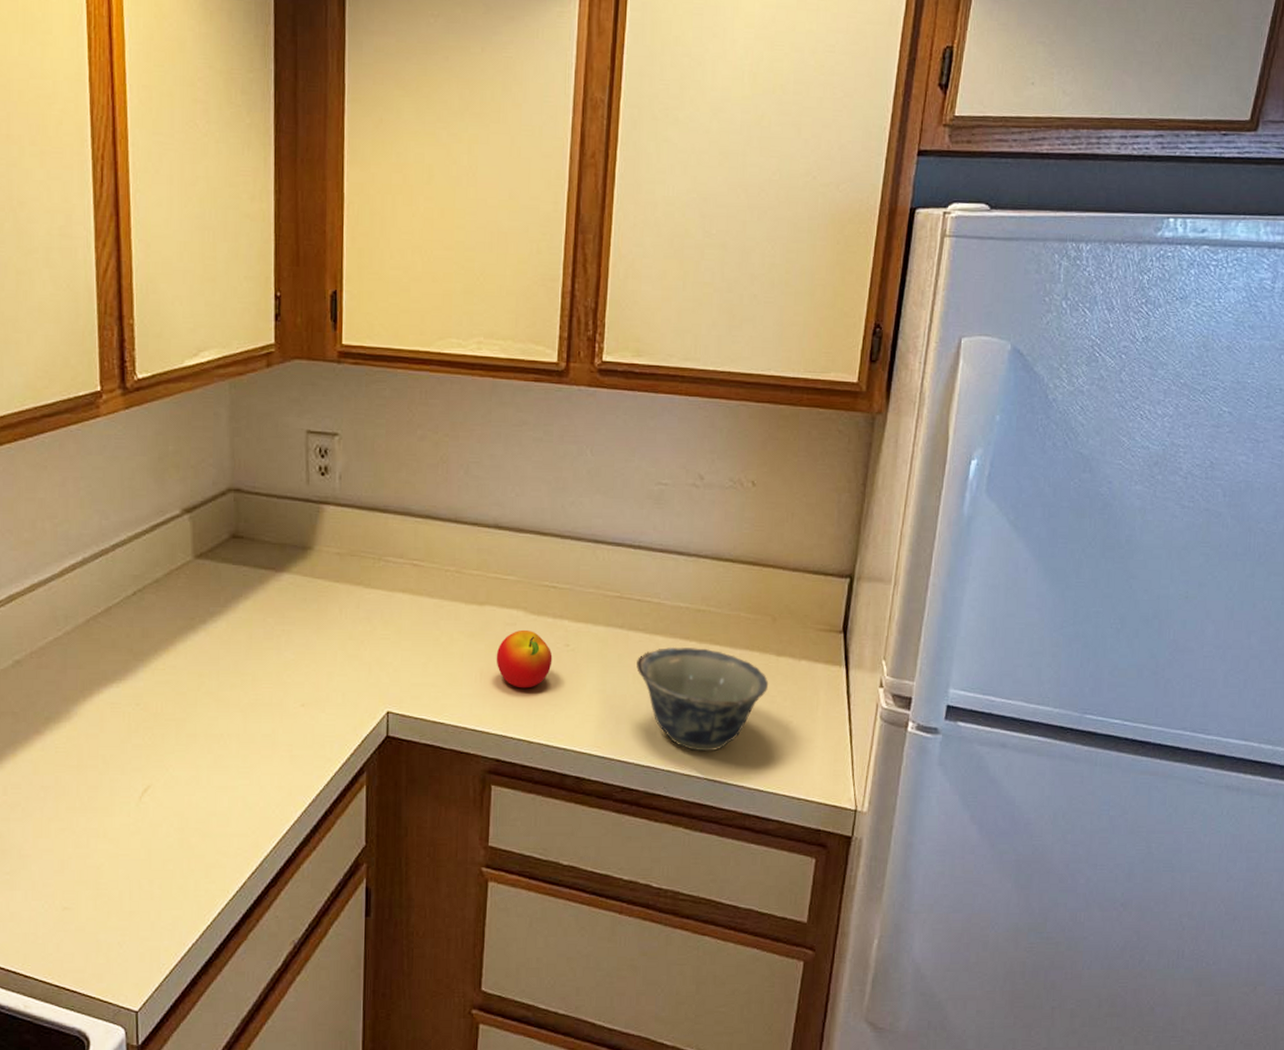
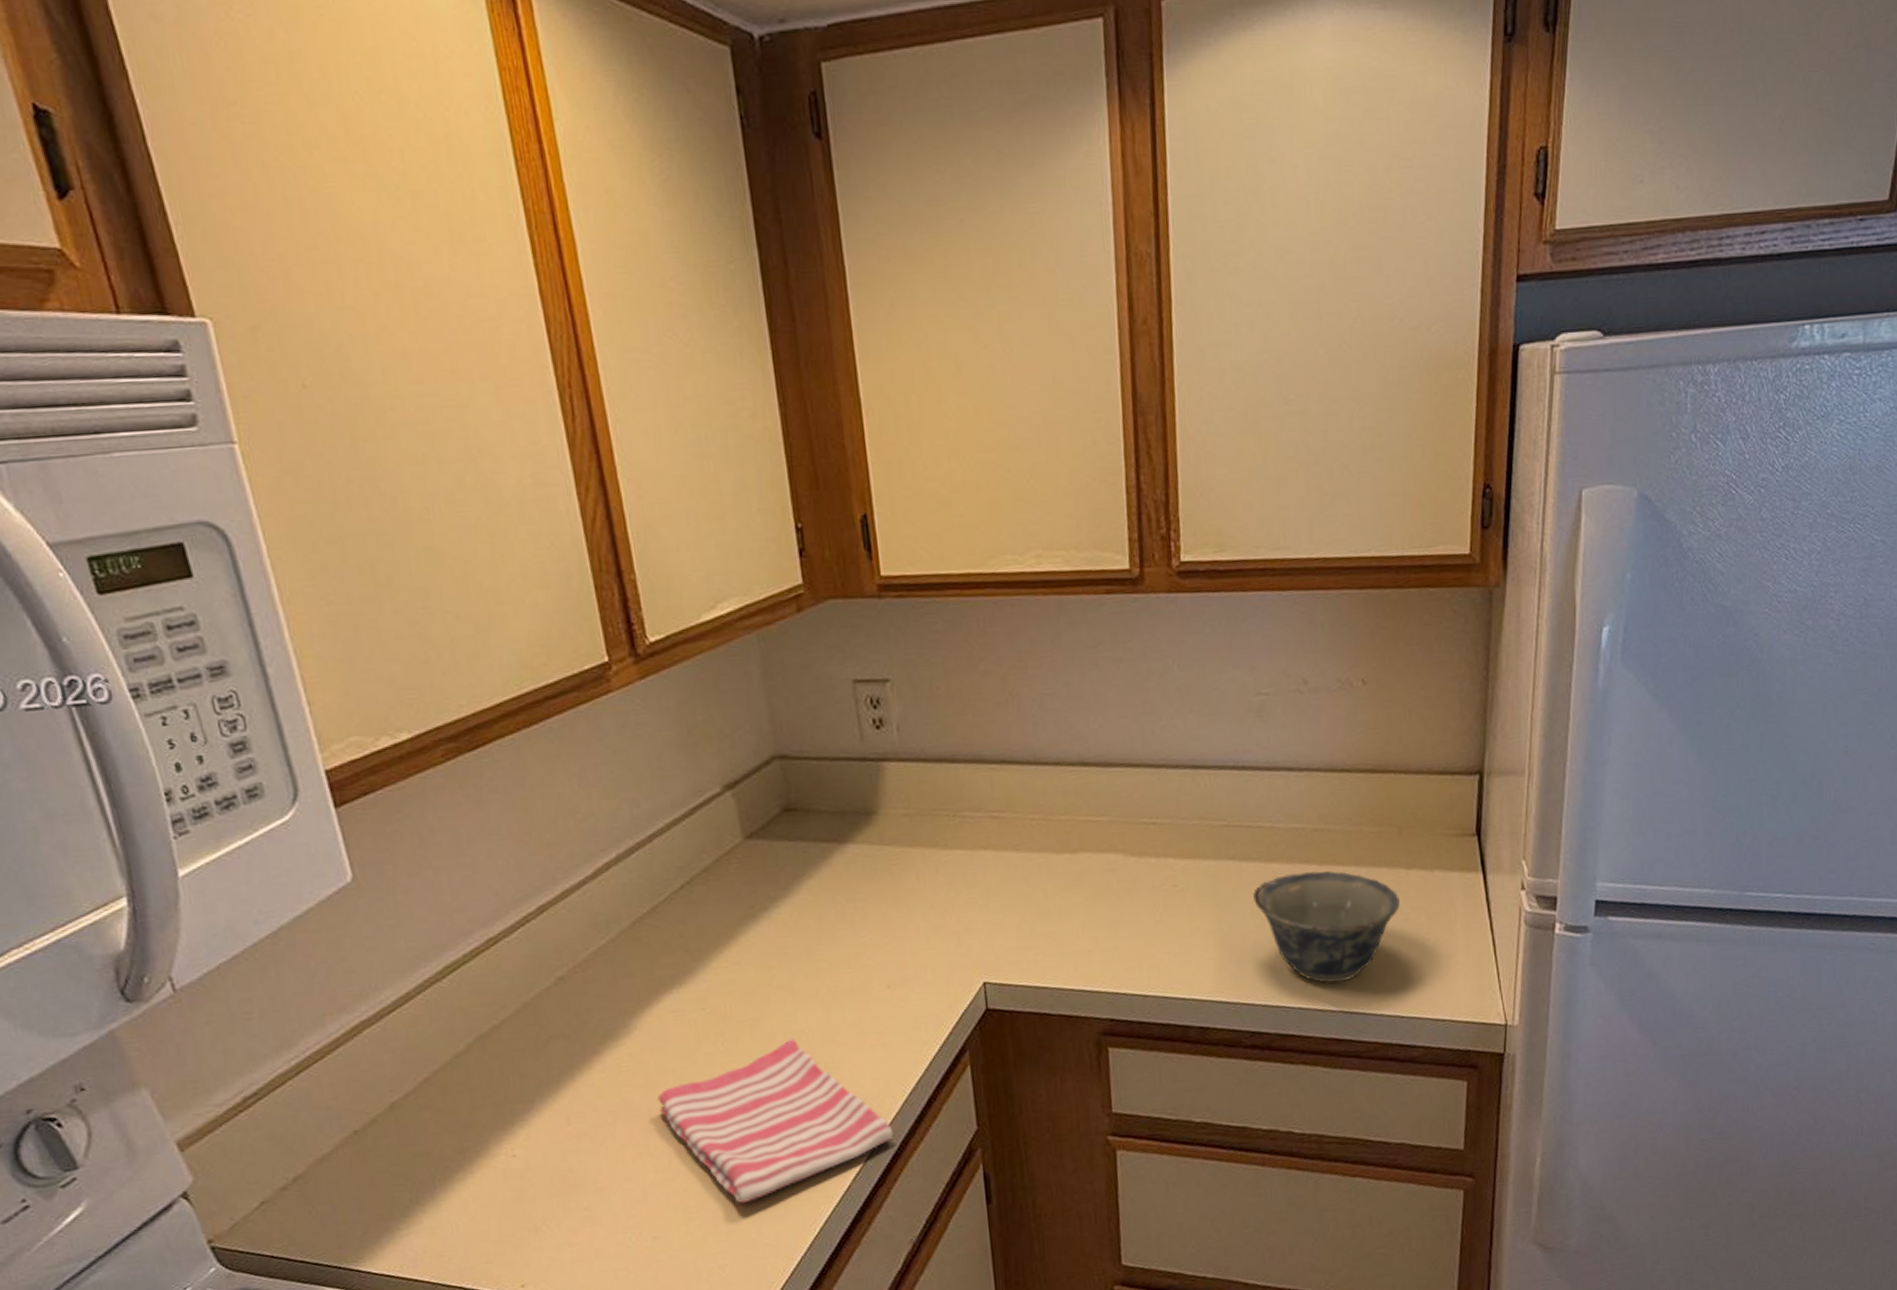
dish towel: none [86,740,289,886] -> present [657,1037,893,1203]
apple: present [496,629,553,689] -> none [1097,874,1161,939]

